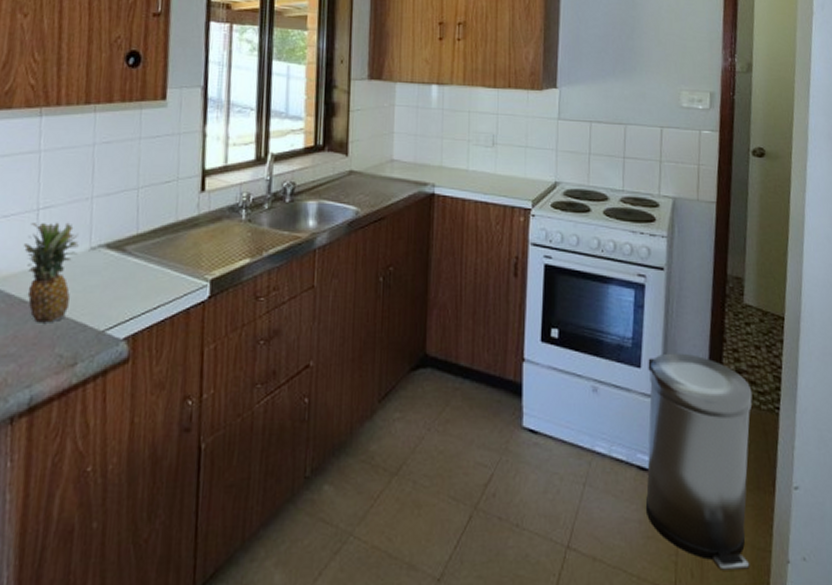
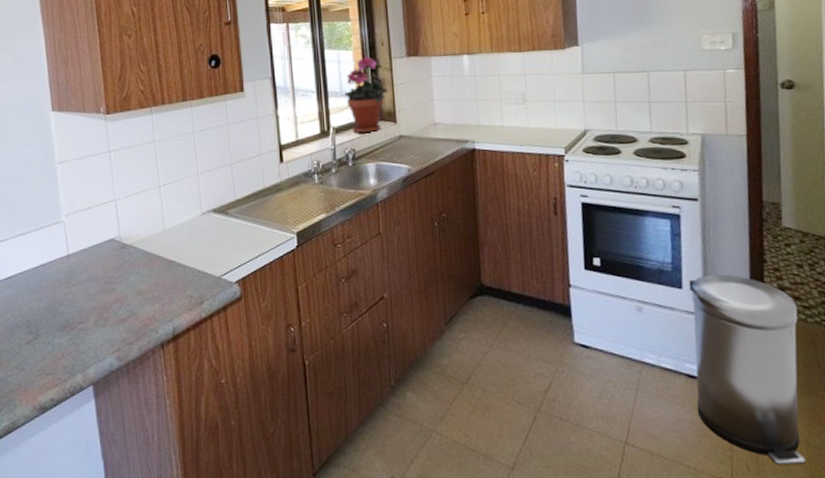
fruit: present [23,222,79,323] -> none [152,194,193,273]
potted plant: none [288,74,342,165] -> present [342,57,388,134]

